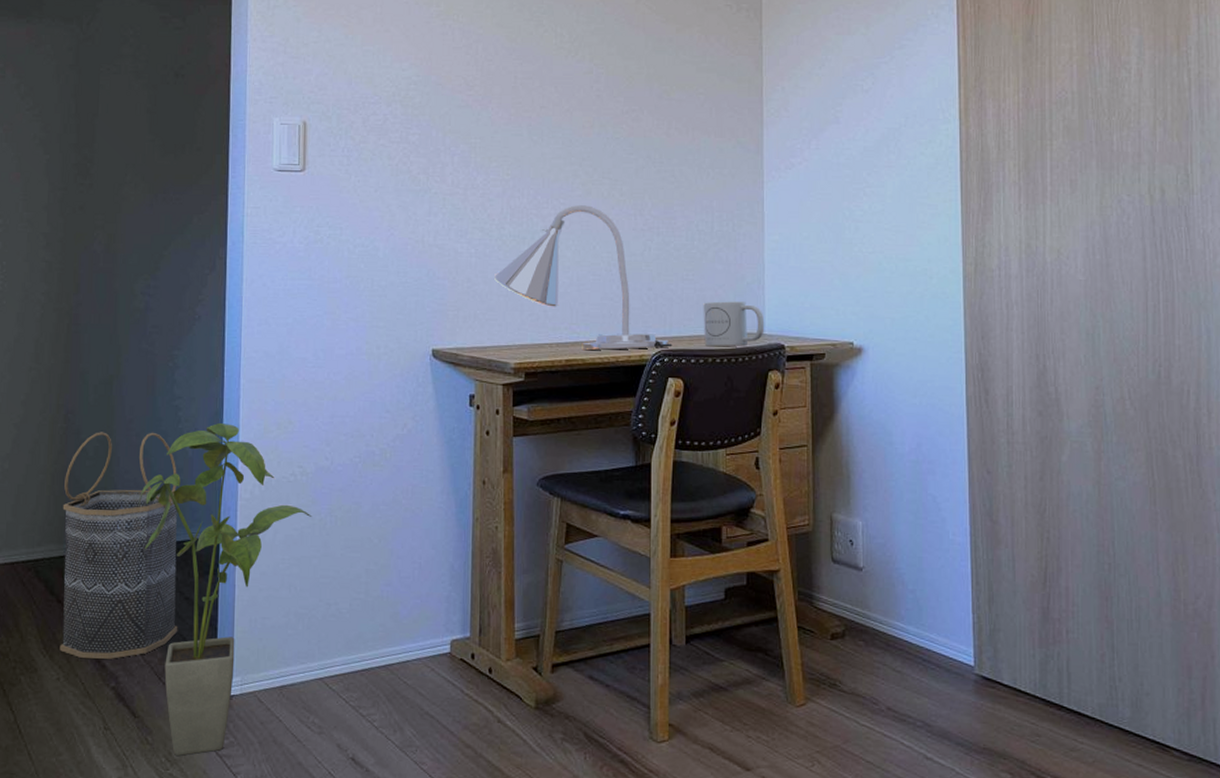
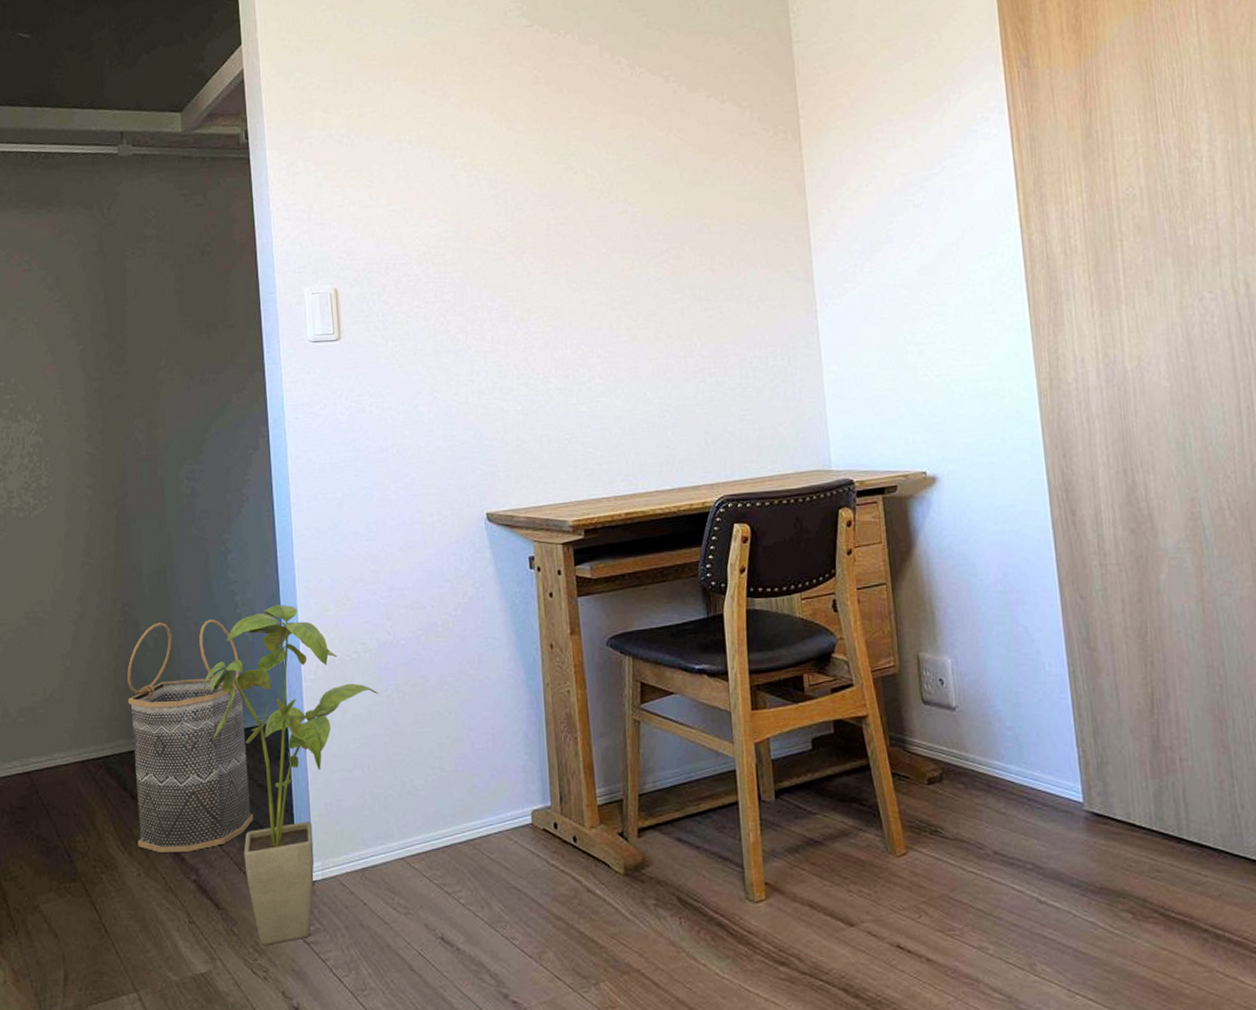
table lamp: present [494,205,673,350] -> none [544,351,735,501]
mug: present [703,301,765,347] -> none [764,438,831,488]

